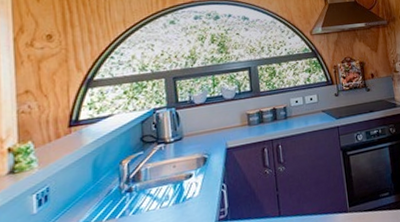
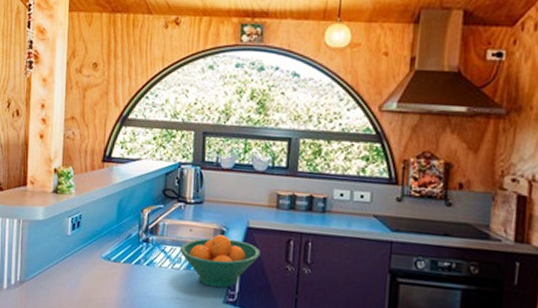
fruit bowl: none [165,161,241,213] -> present [179,234,260,288]

